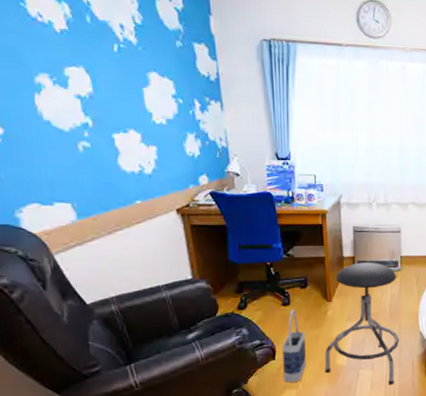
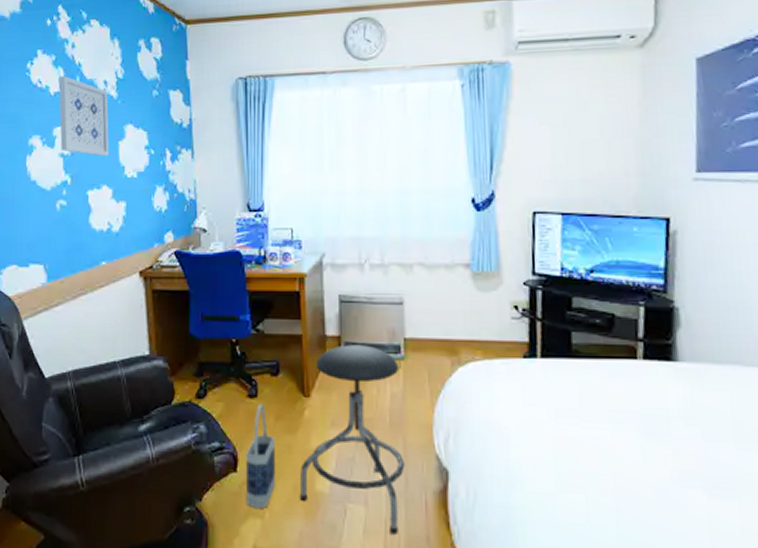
wall art: none [63,12,133,102] -> present [58,76,109,157]

